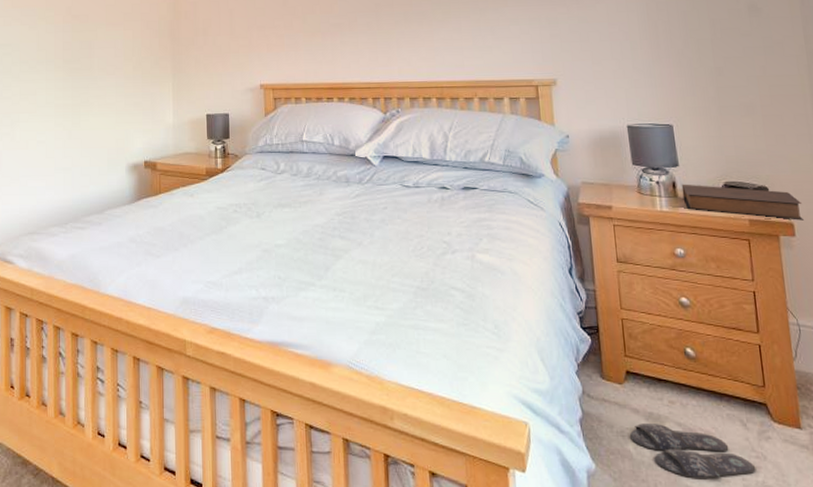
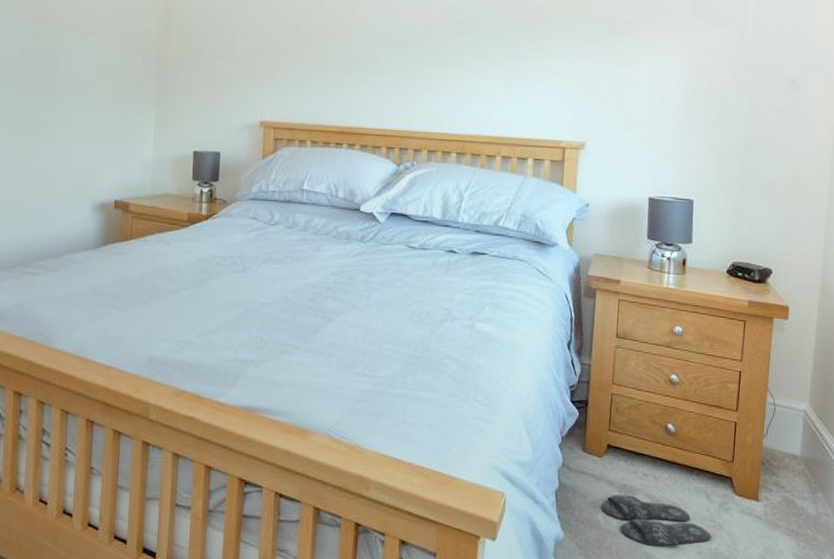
book: present [681,184,805,221] -> none [690,261,801,304]

